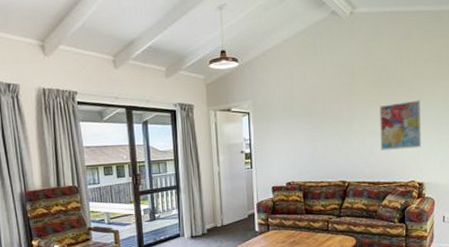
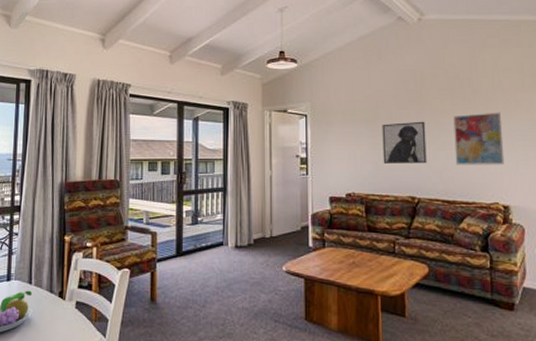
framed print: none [317,112,356,153] -> present [382,121,427,164]

